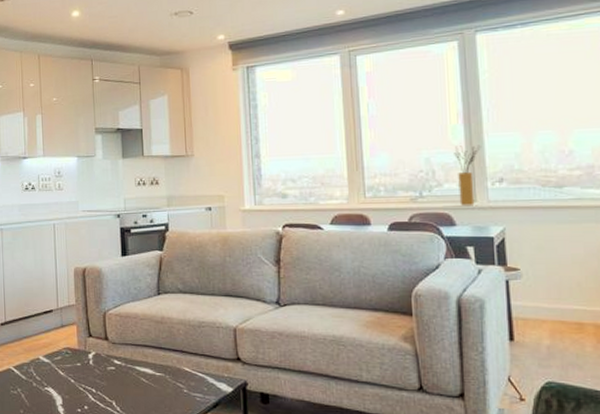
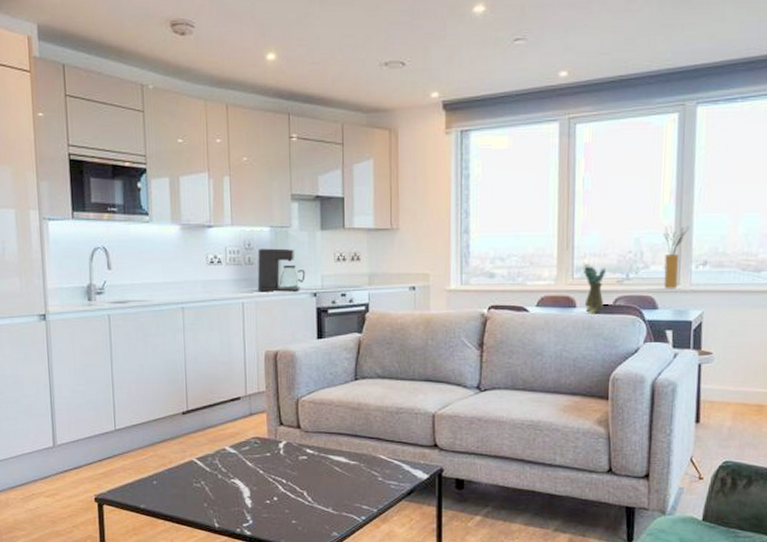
coffee maker: none [66,175,110,215] -> present [257,248,306,293]
vase: none [374,182,399,231] -> present [582,263,605,314]

